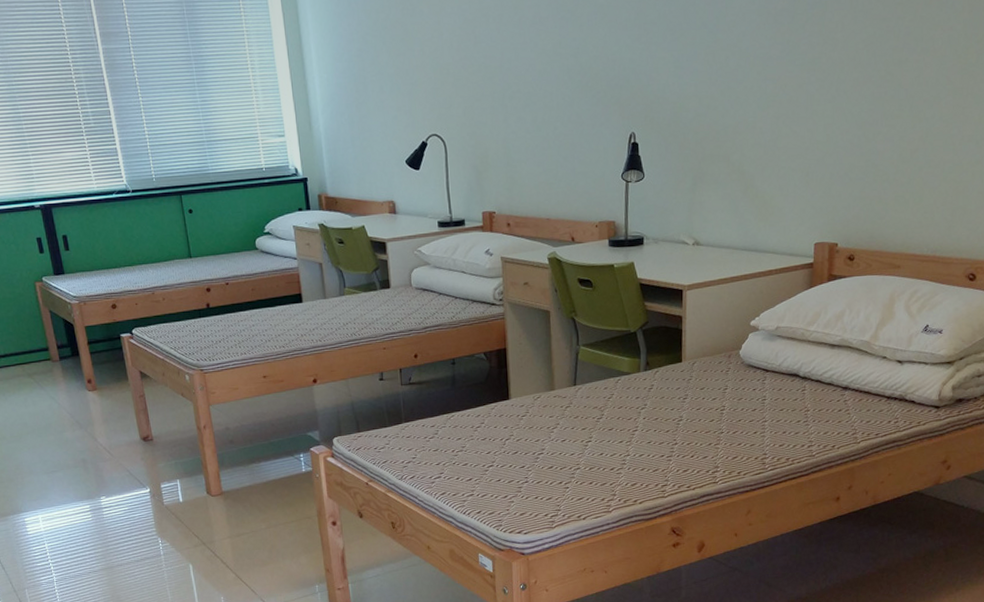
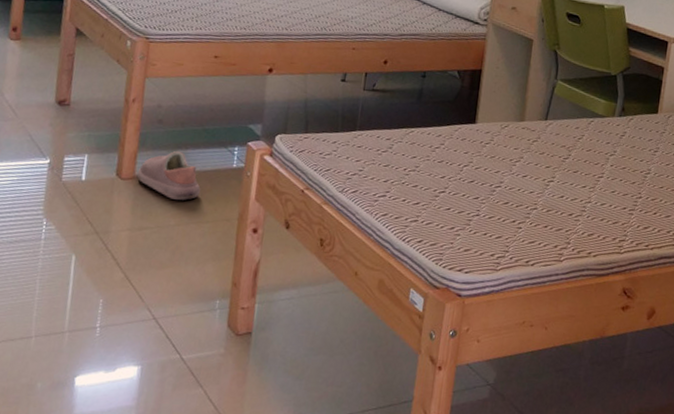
shoe: none [223,465,280,507] -> present [137,151,200,200]

